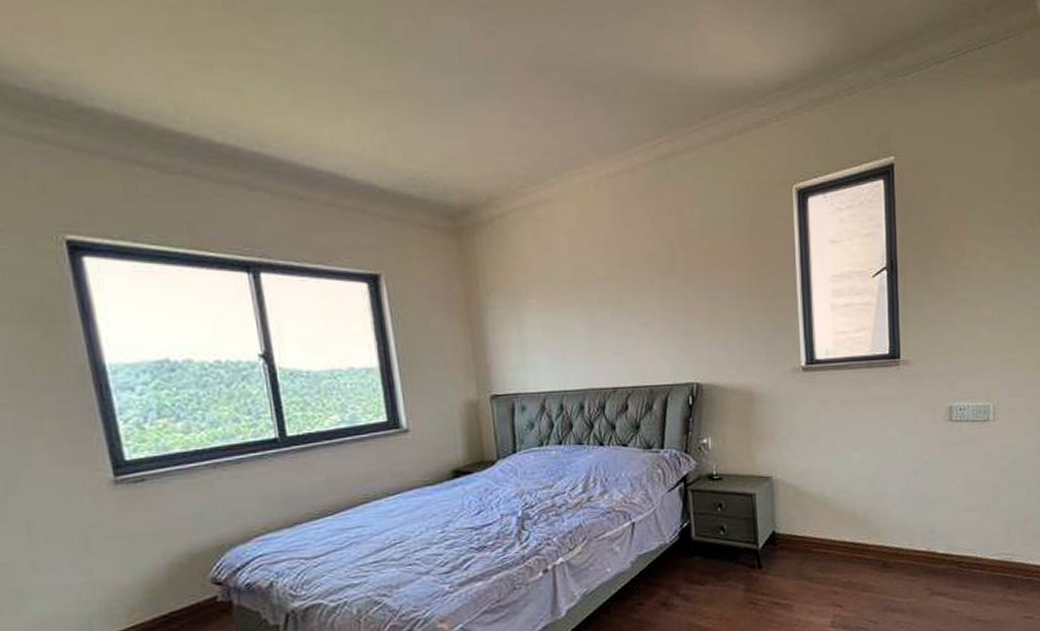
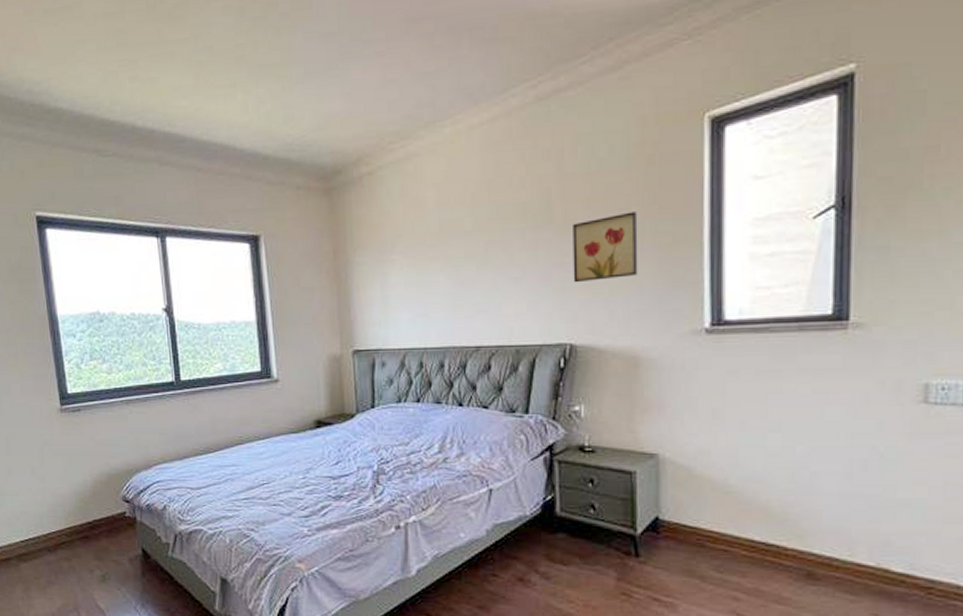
wall art: none [694,266,749,328] -> present [573,211,638,283]

